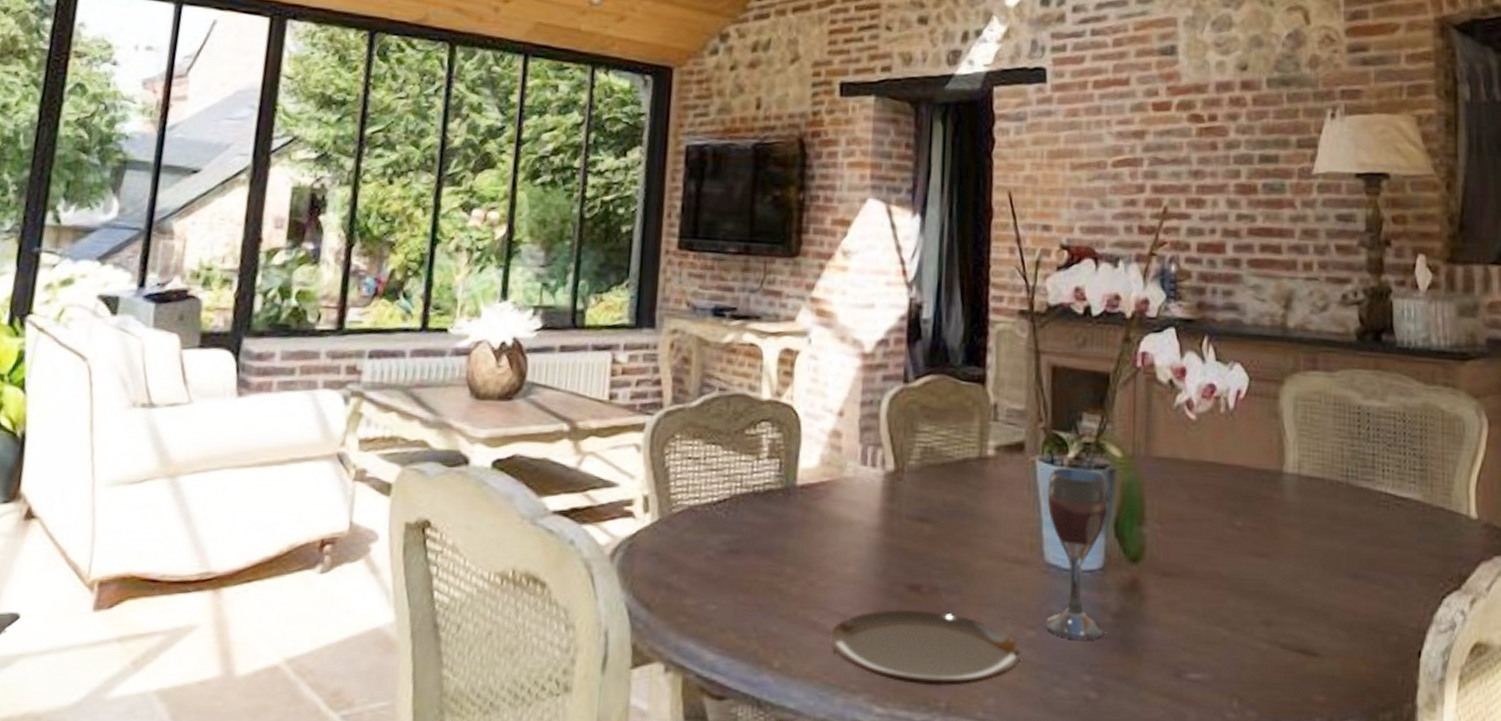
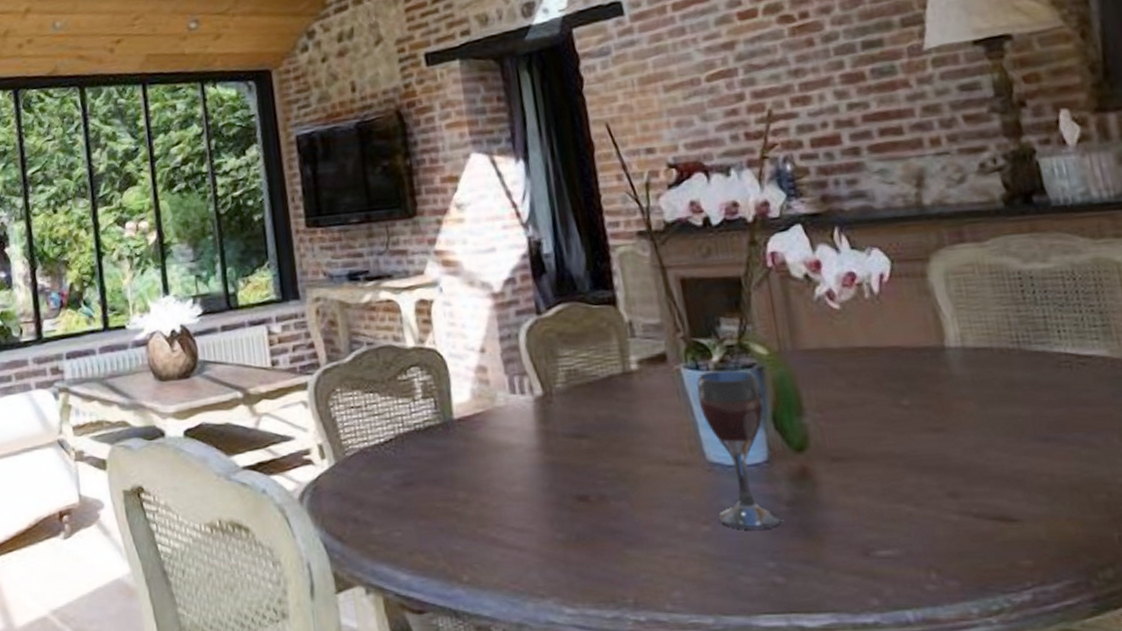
plate: present [830,608,1021,687] -> none [510,516,700,586]

